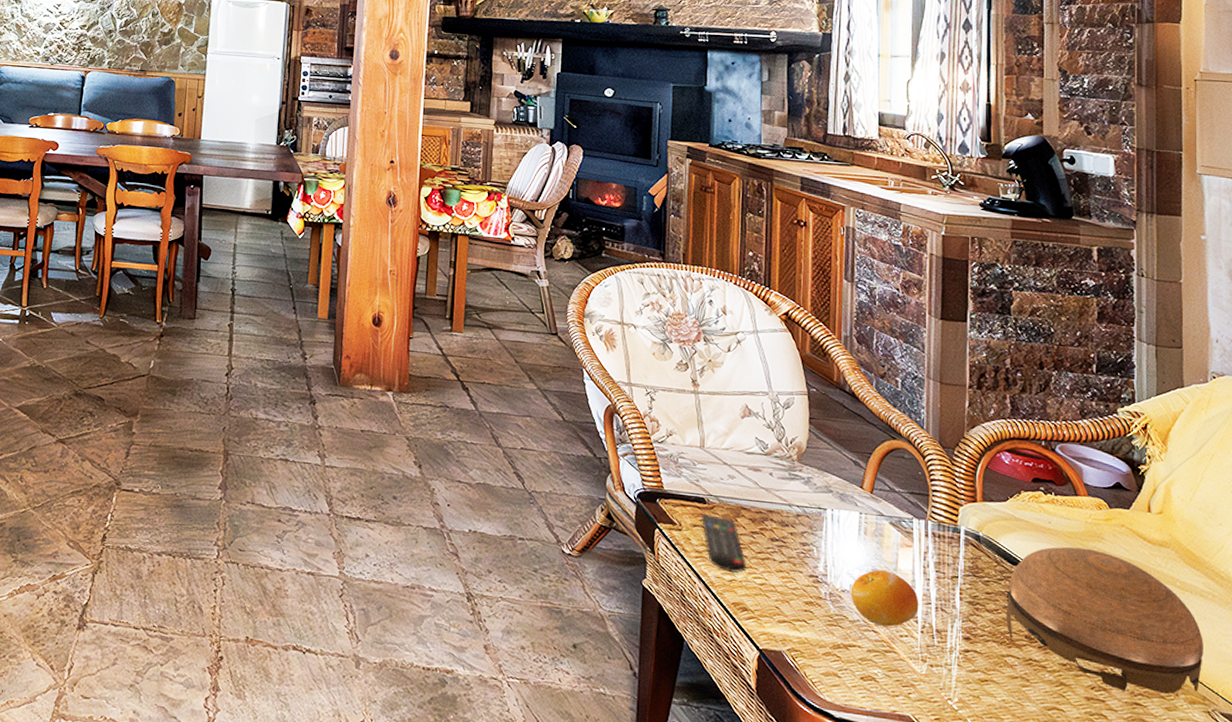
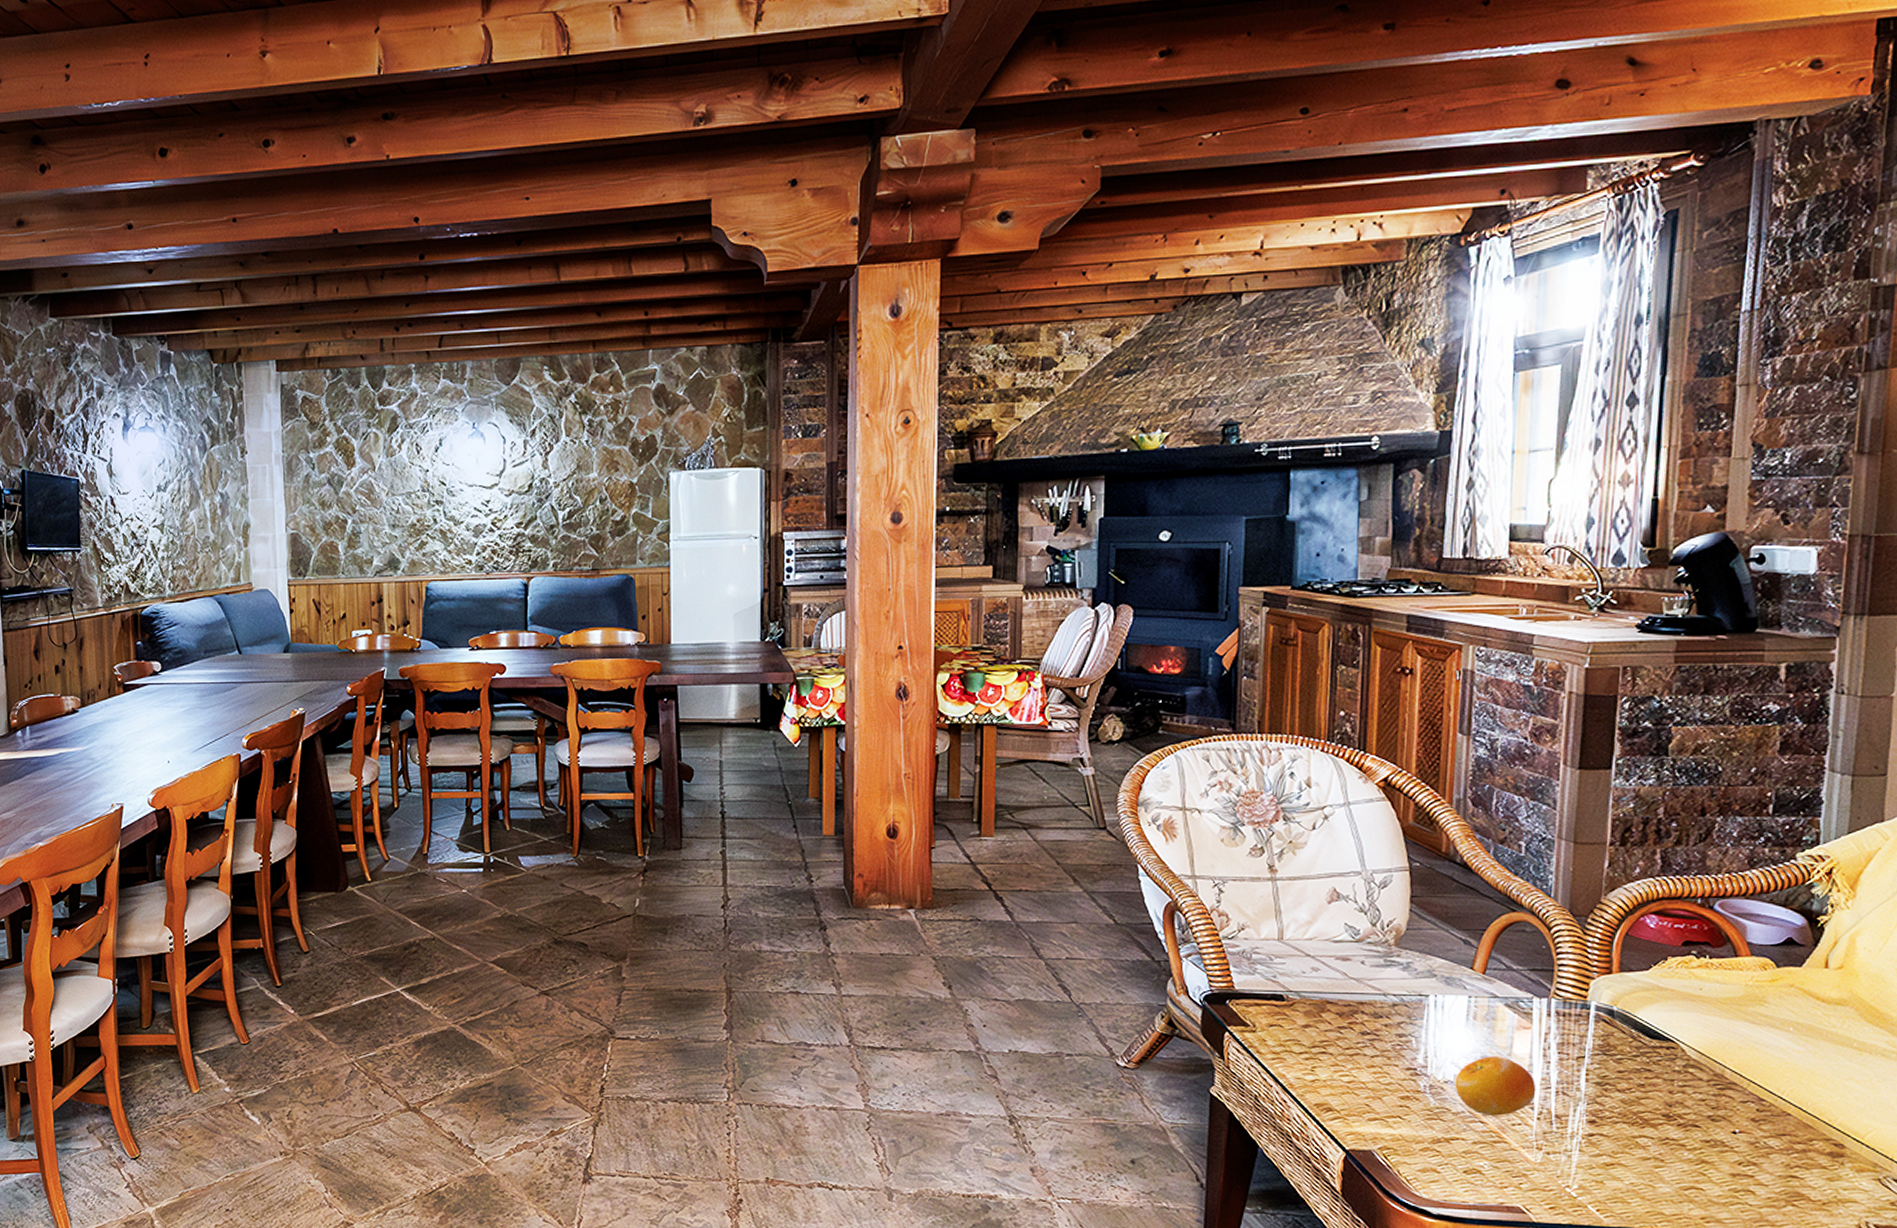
remote control: present [701,513,747,573] -> none [1278,1011,1333,1073]
decorative bowl: present [1006,546,1203,694] -> none [1640,1014,1881,1164]

